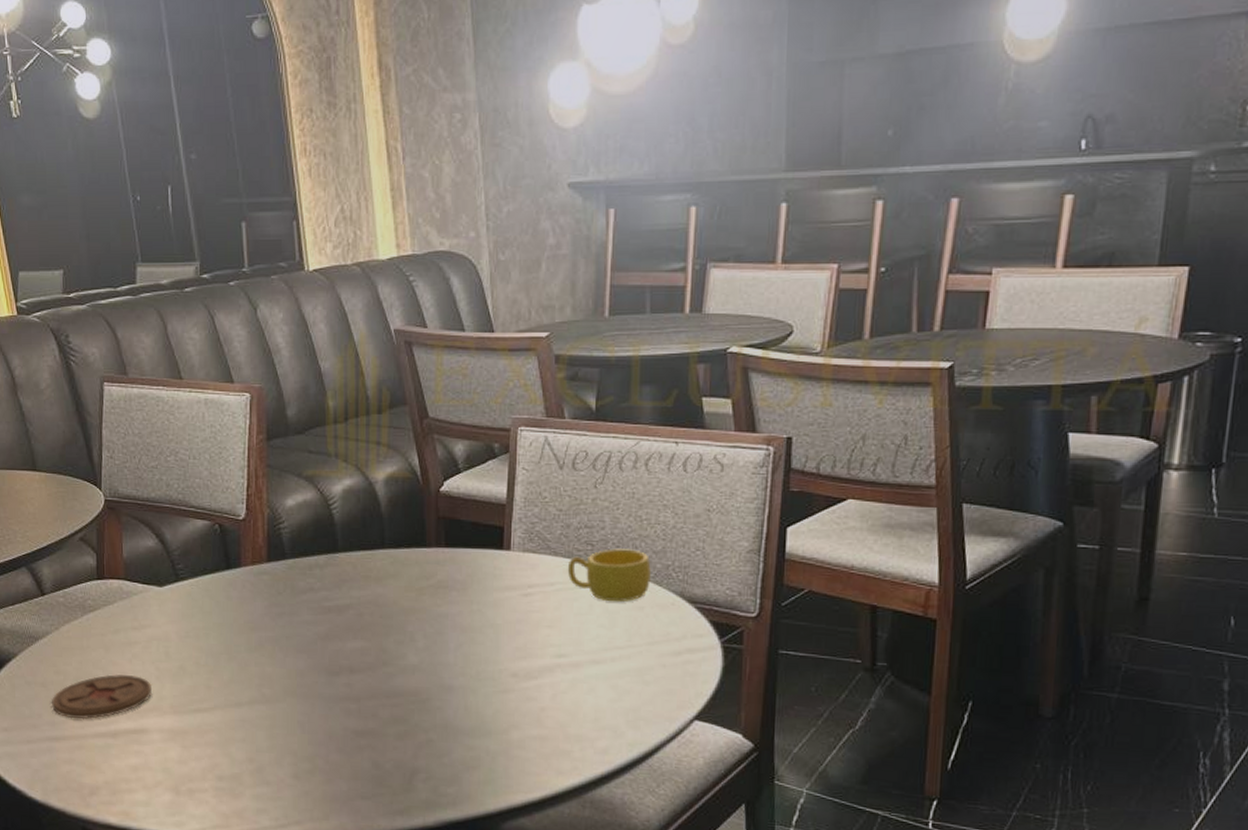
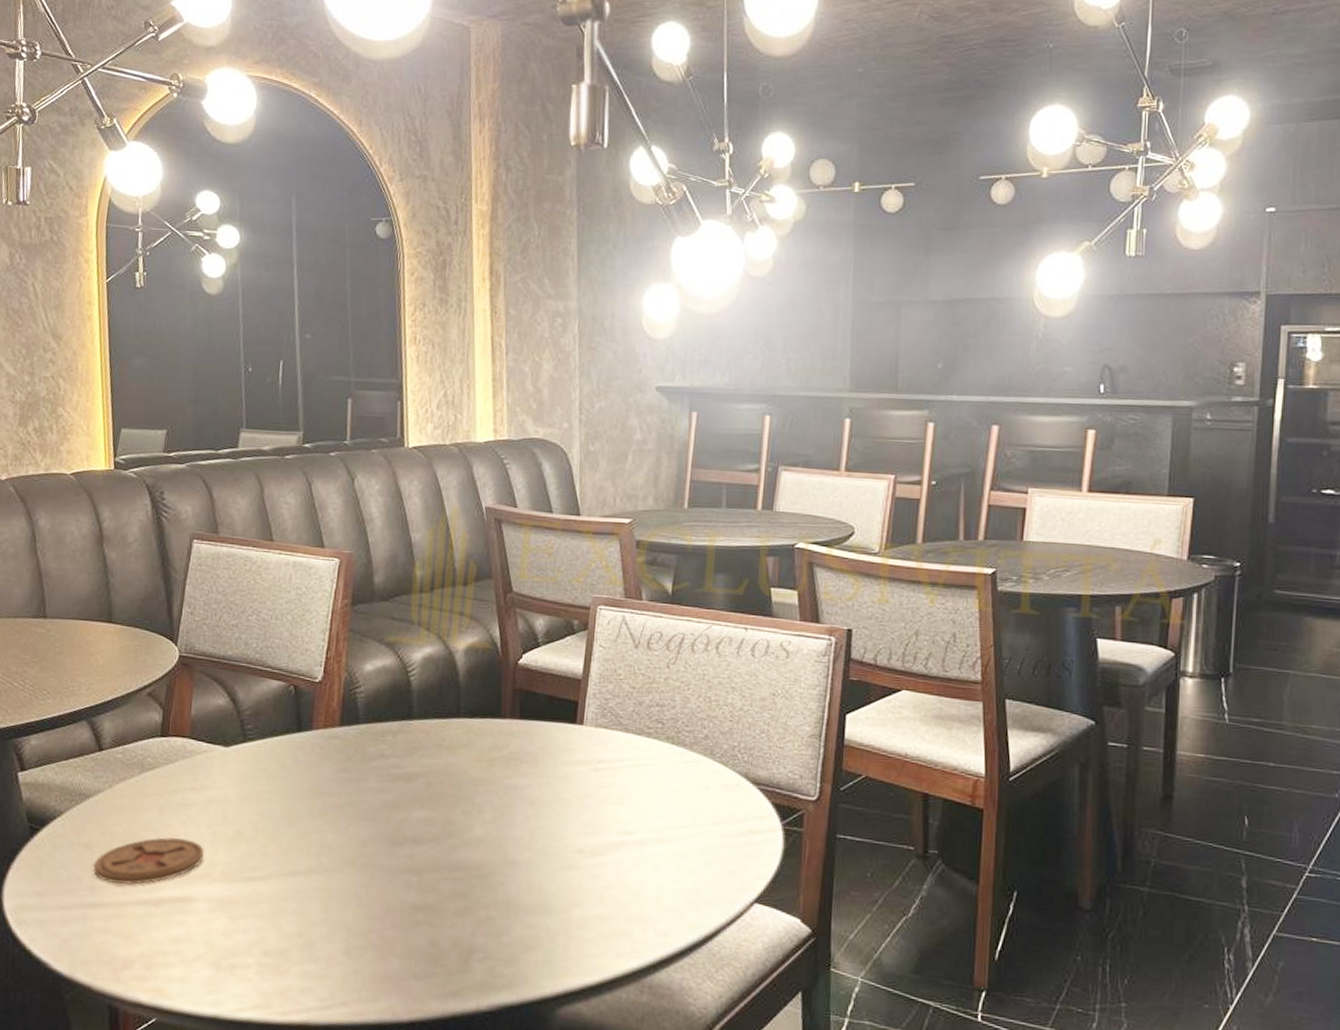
cup: present [567,548,651,602] -> none [637,727,718,781]

